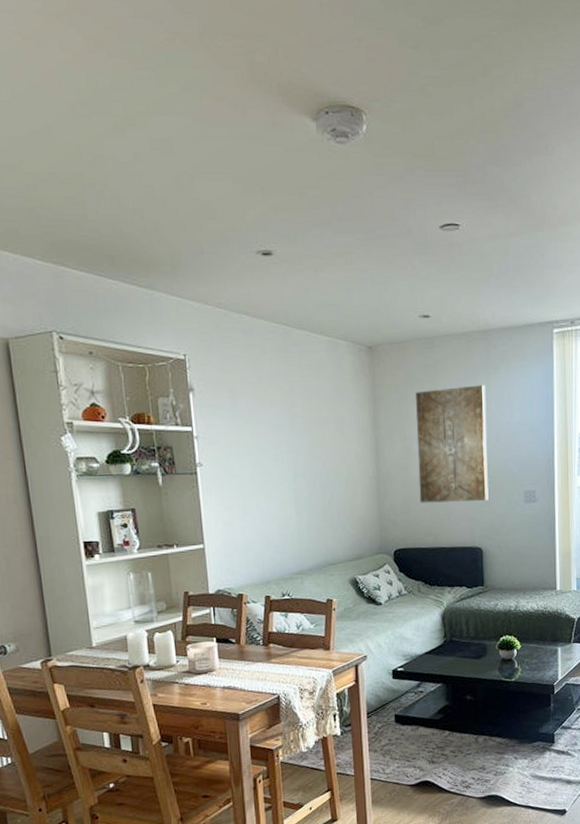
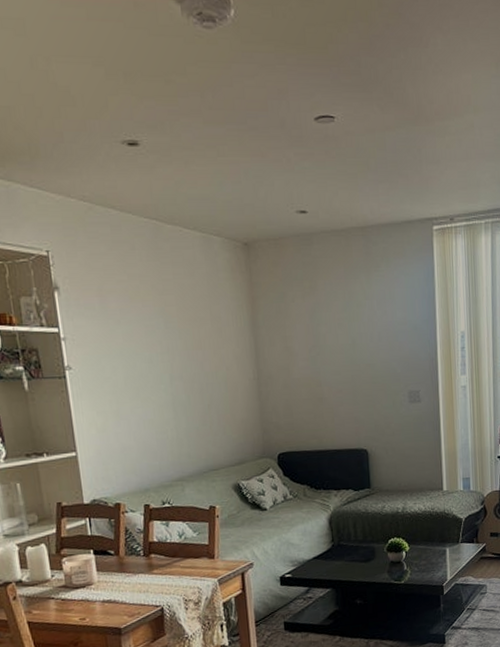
wall art: present [416,385,489,503] -> none [295,283,373,405]

